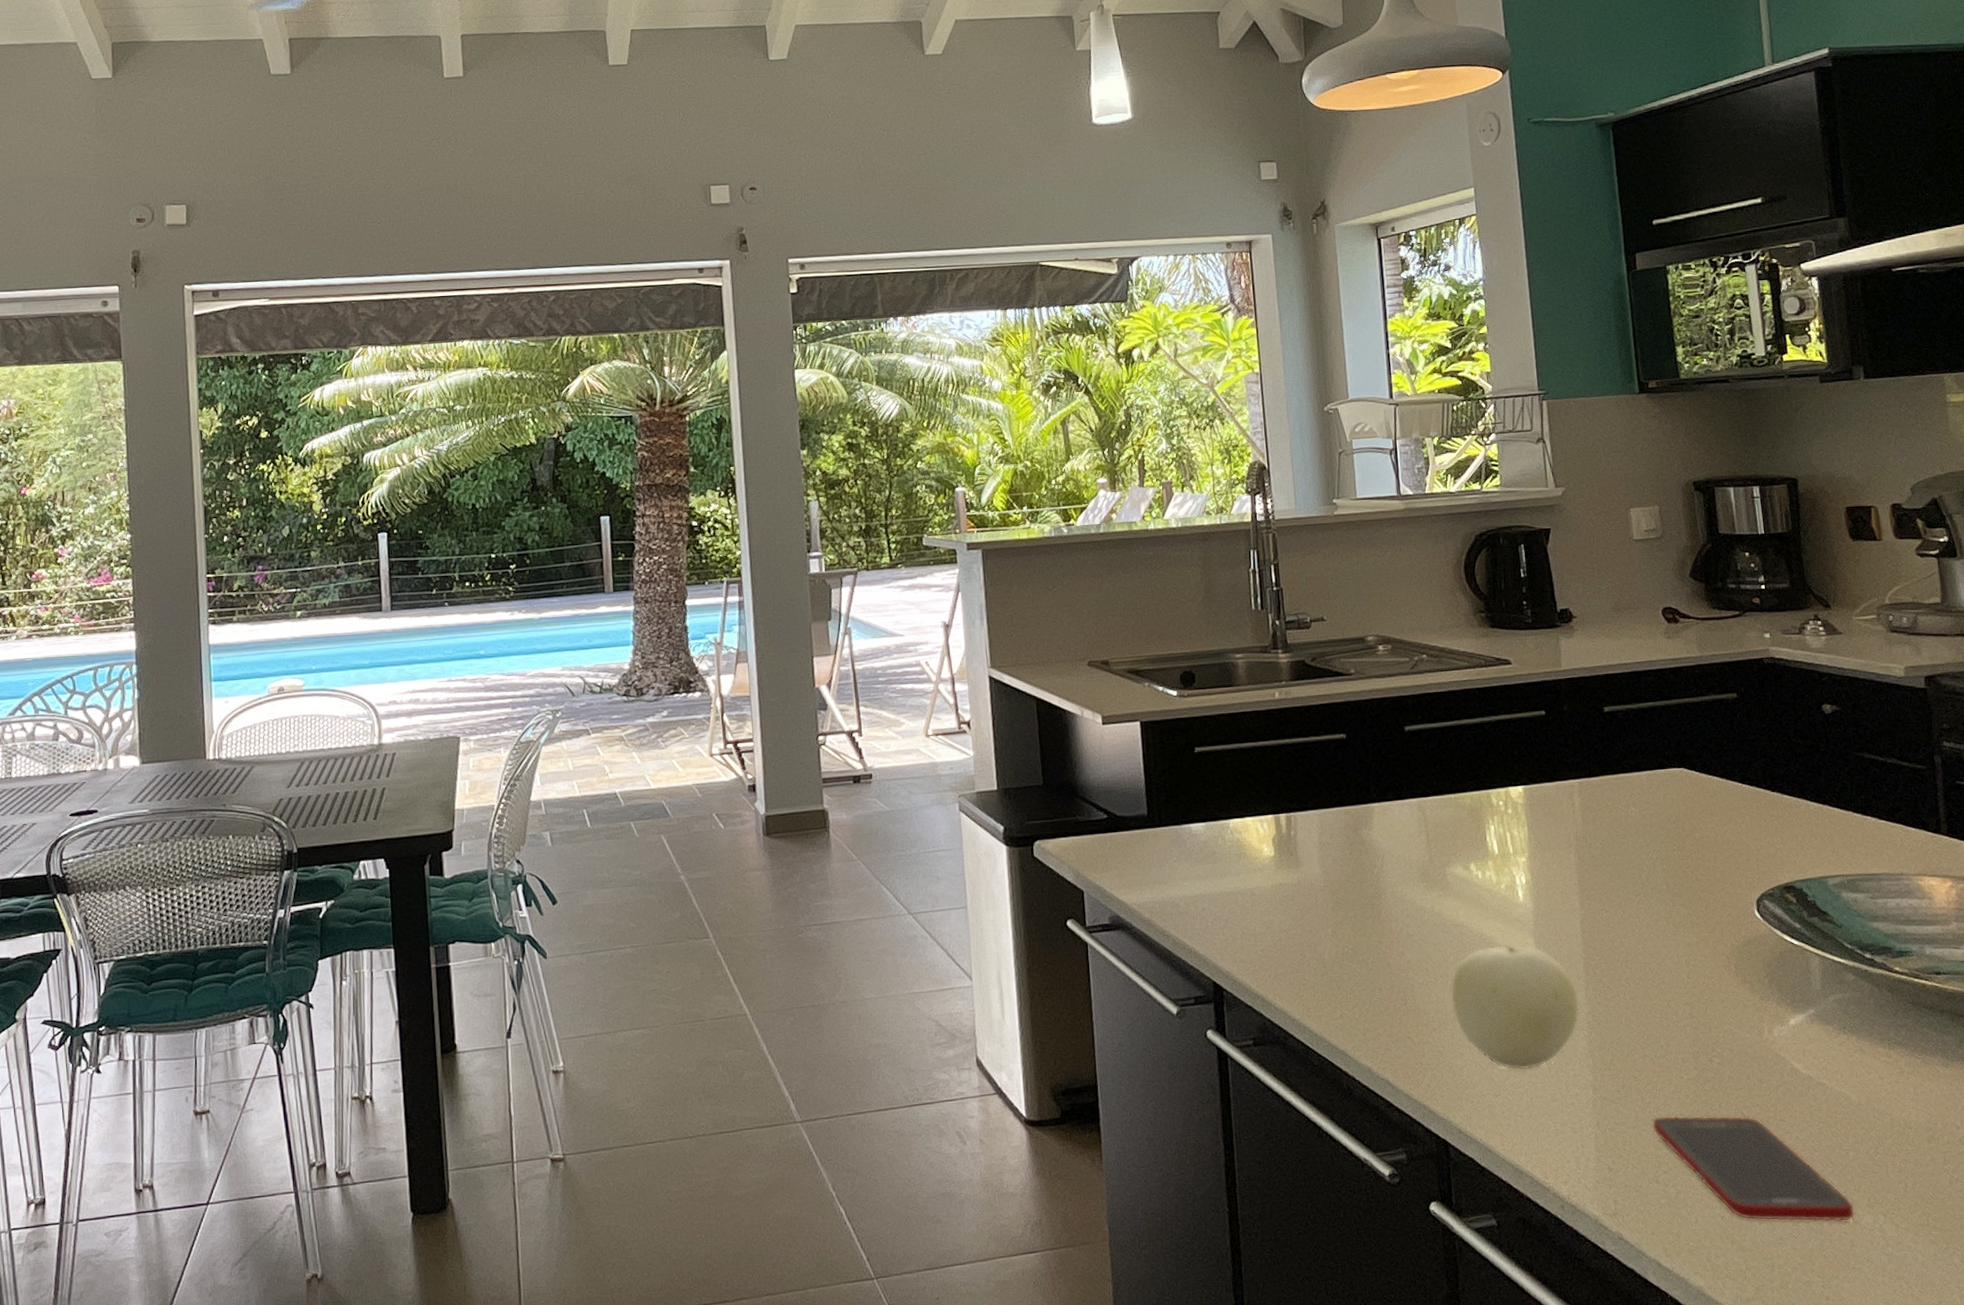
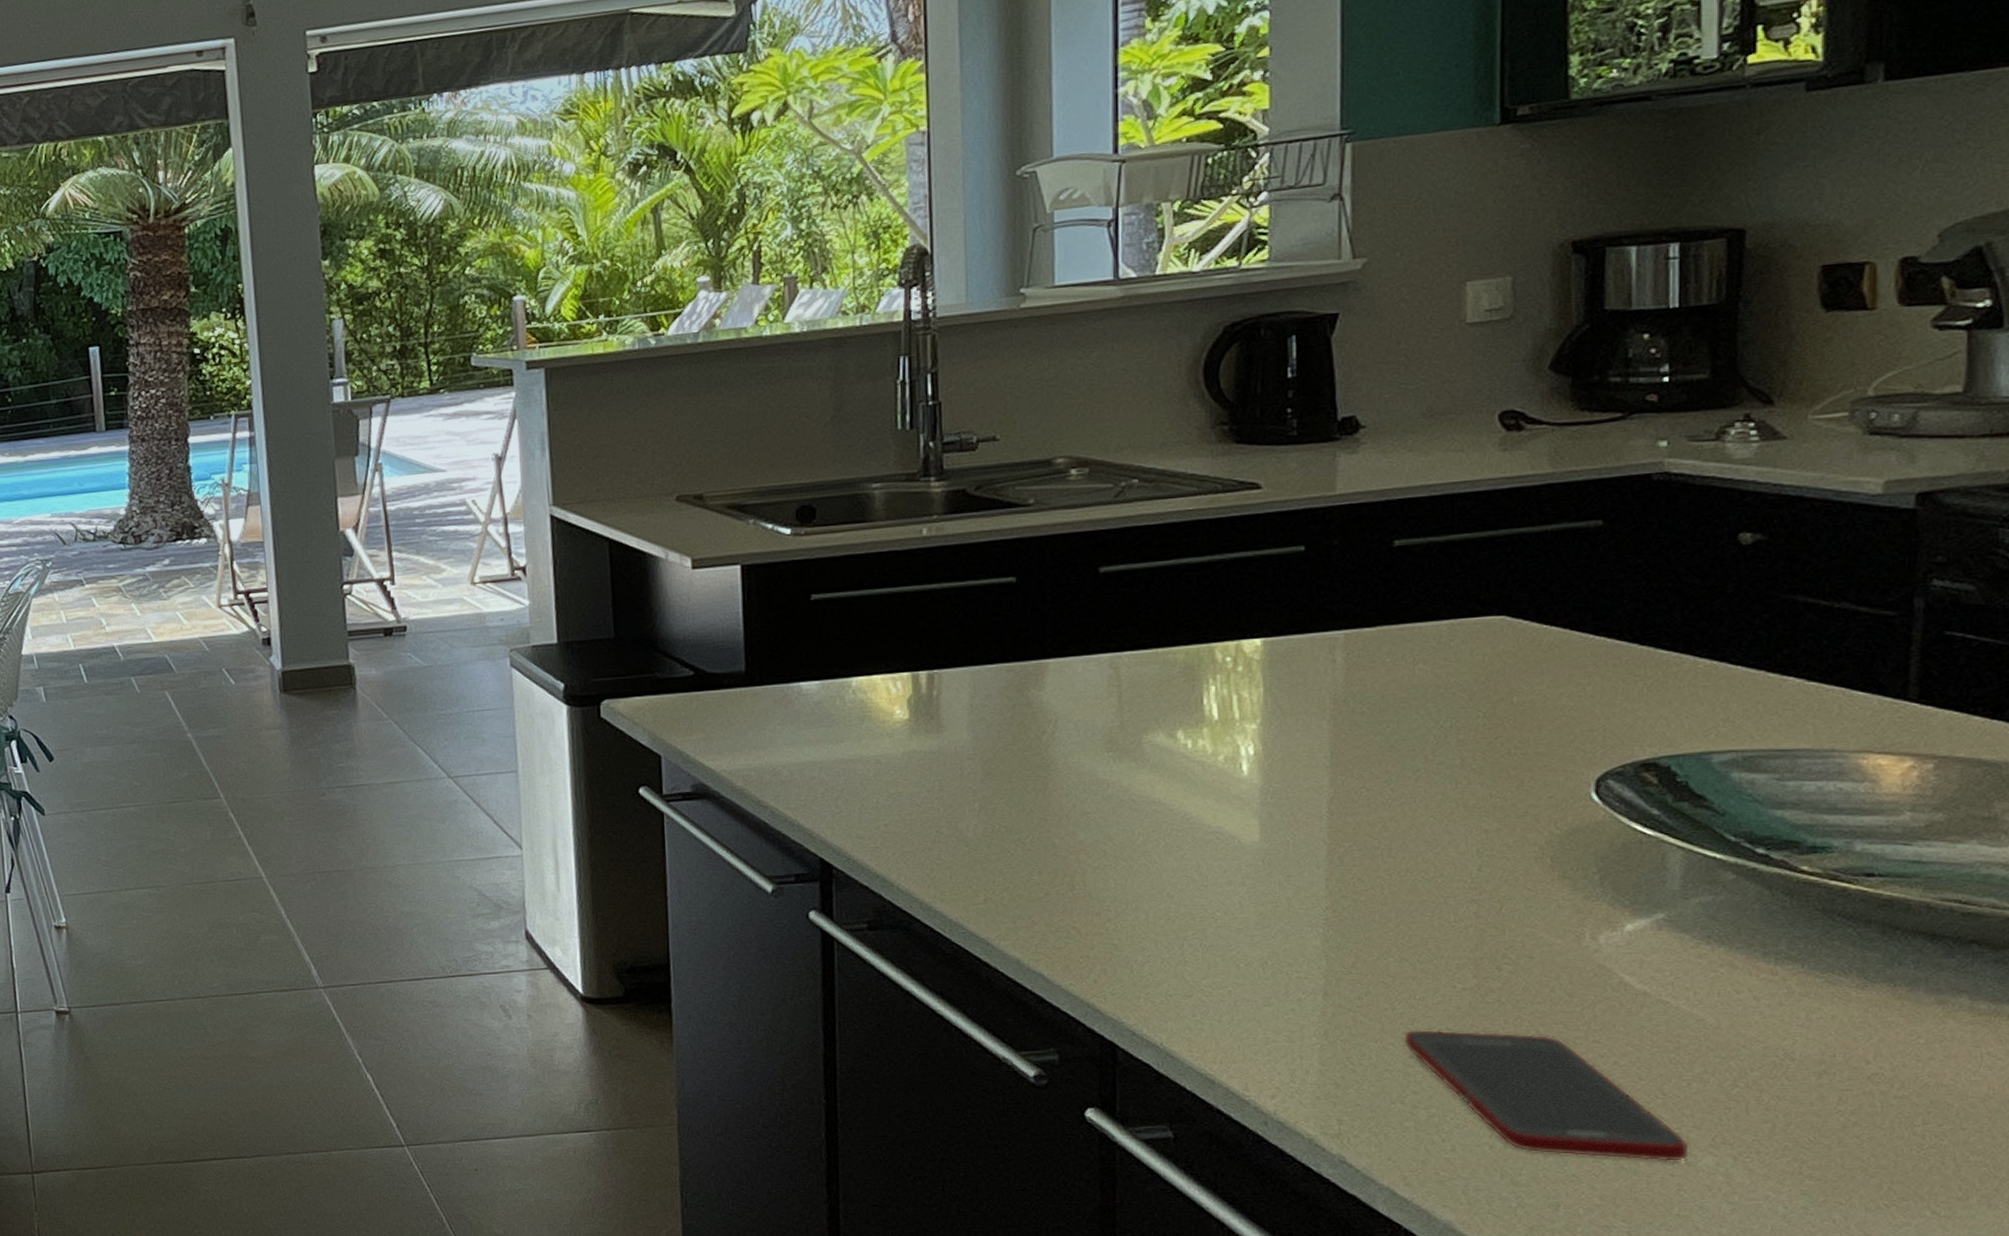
fruit: present [1450,945,1580,1071] -> none [1134,827,1315,970]

